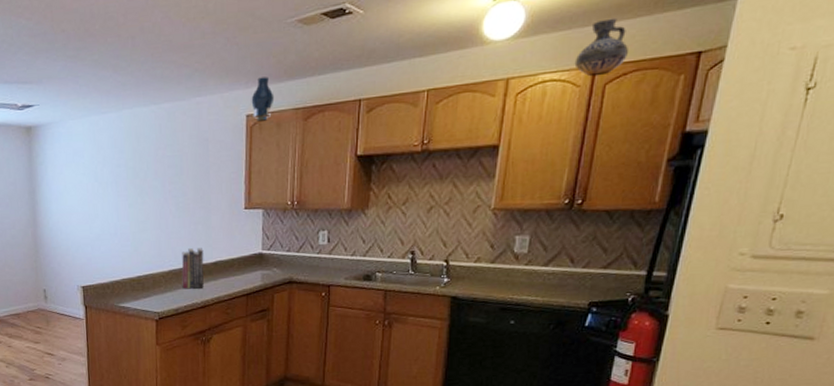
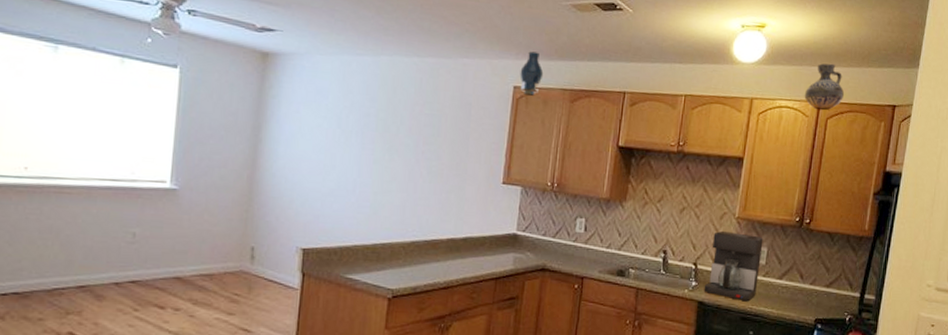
books: present [181,248,204,289] -> none [424,219,453,266]
coffee maker: none [457,224,525,292] -> present [703,230,763,302]

